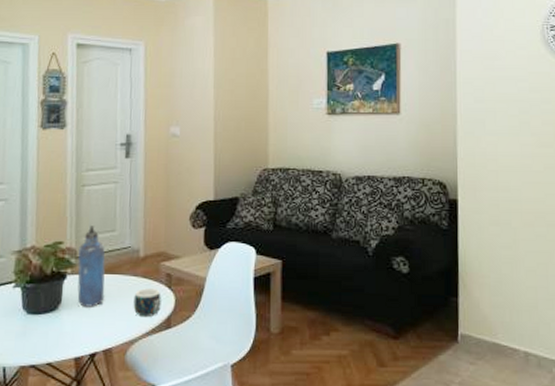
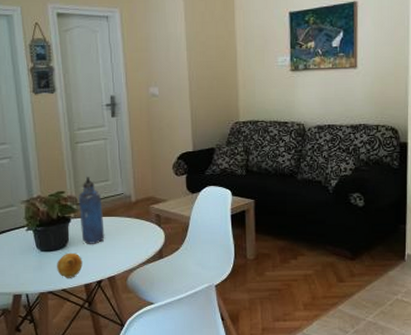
fruit: none [44,316,75,349] -> present [57,252,83,278]
mug: present [133,288,161,318] -> none [129,227,153,251]

